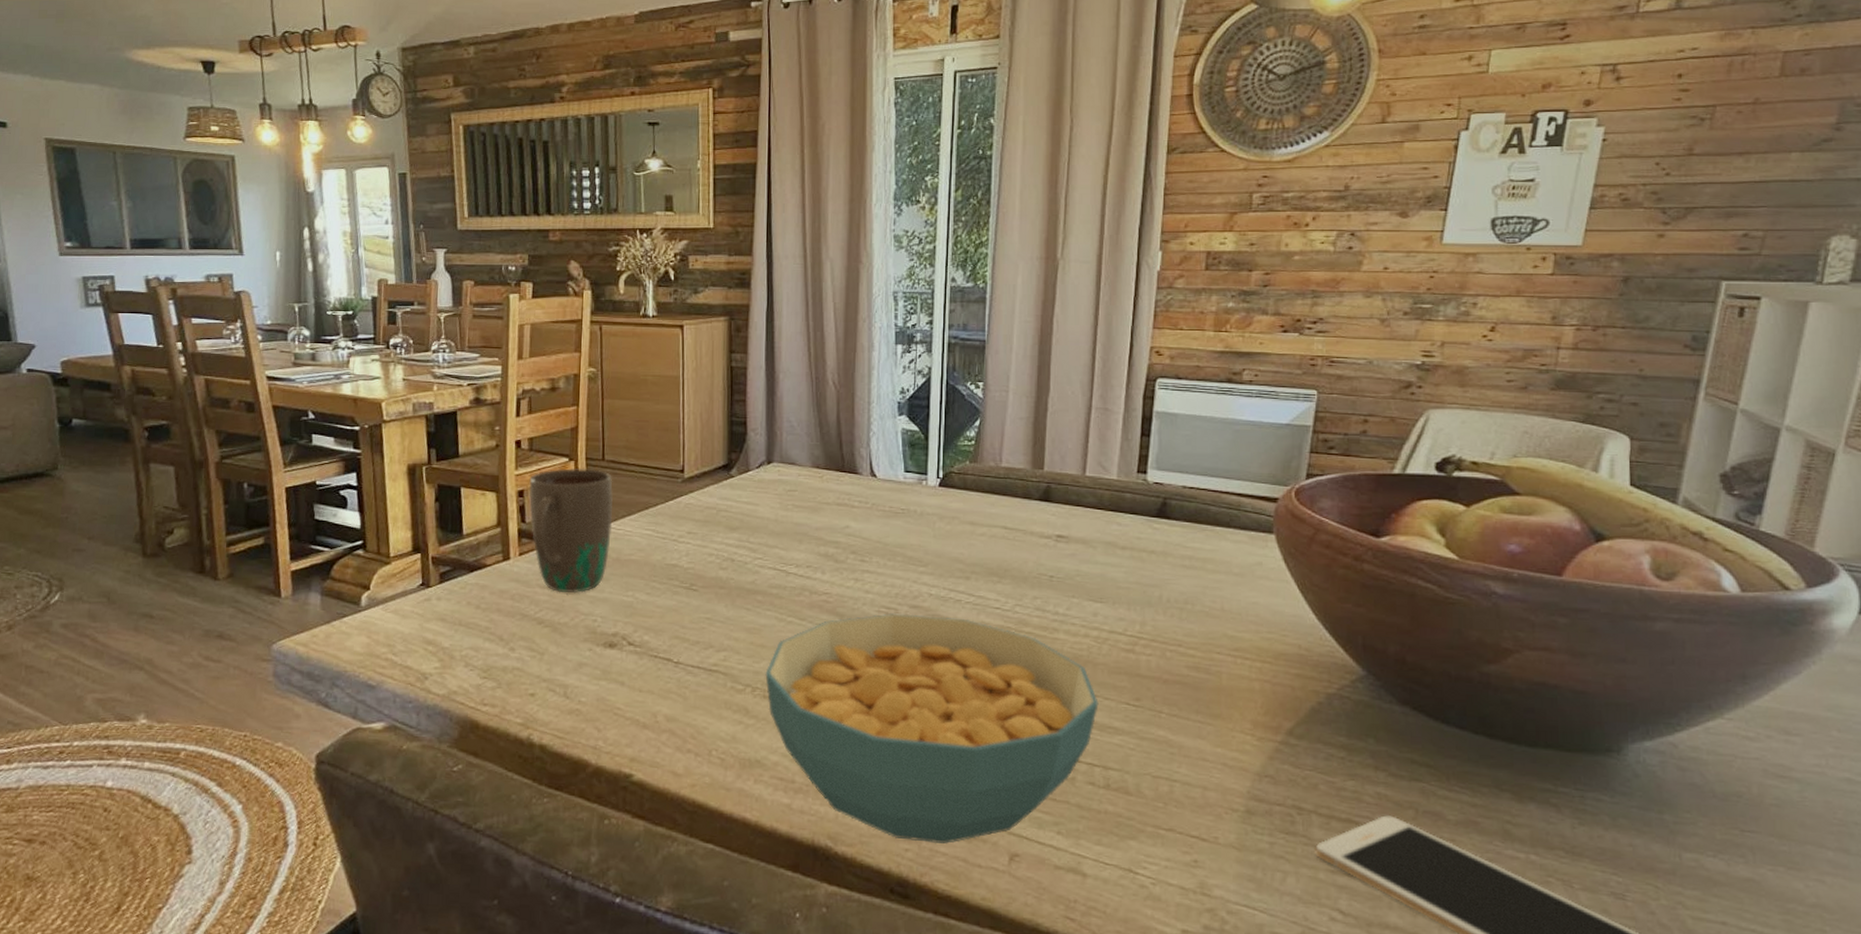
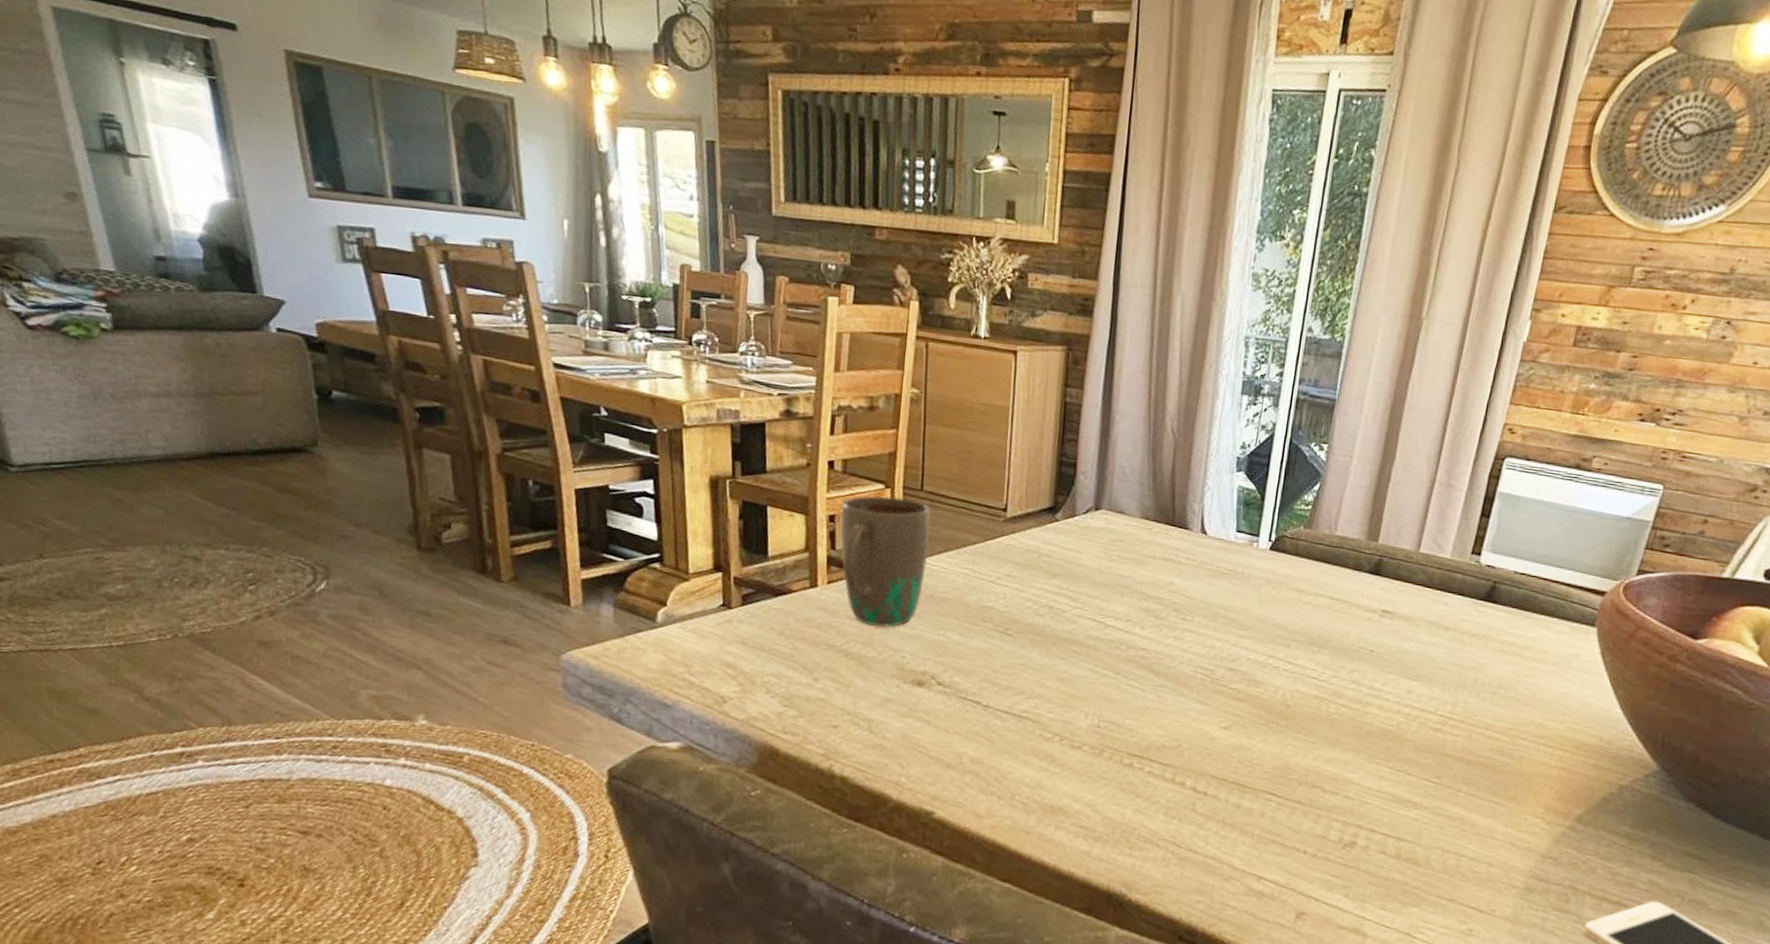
cereal bowl: present [765,613,1099,844] -> none [1074,674,1401,898]

